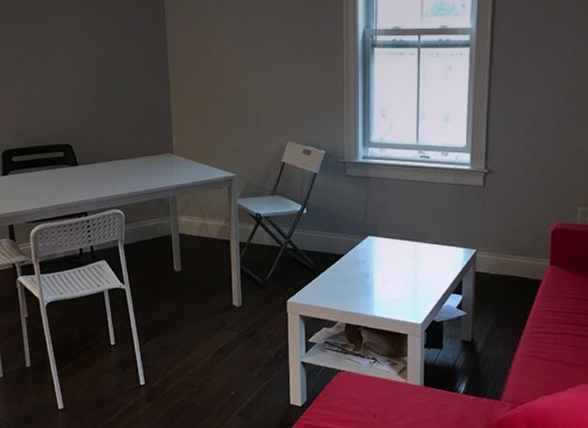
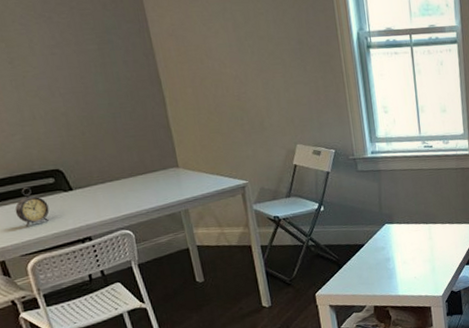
alarm clock: none [28,159,56,196] -> present [15,187,50,227]

